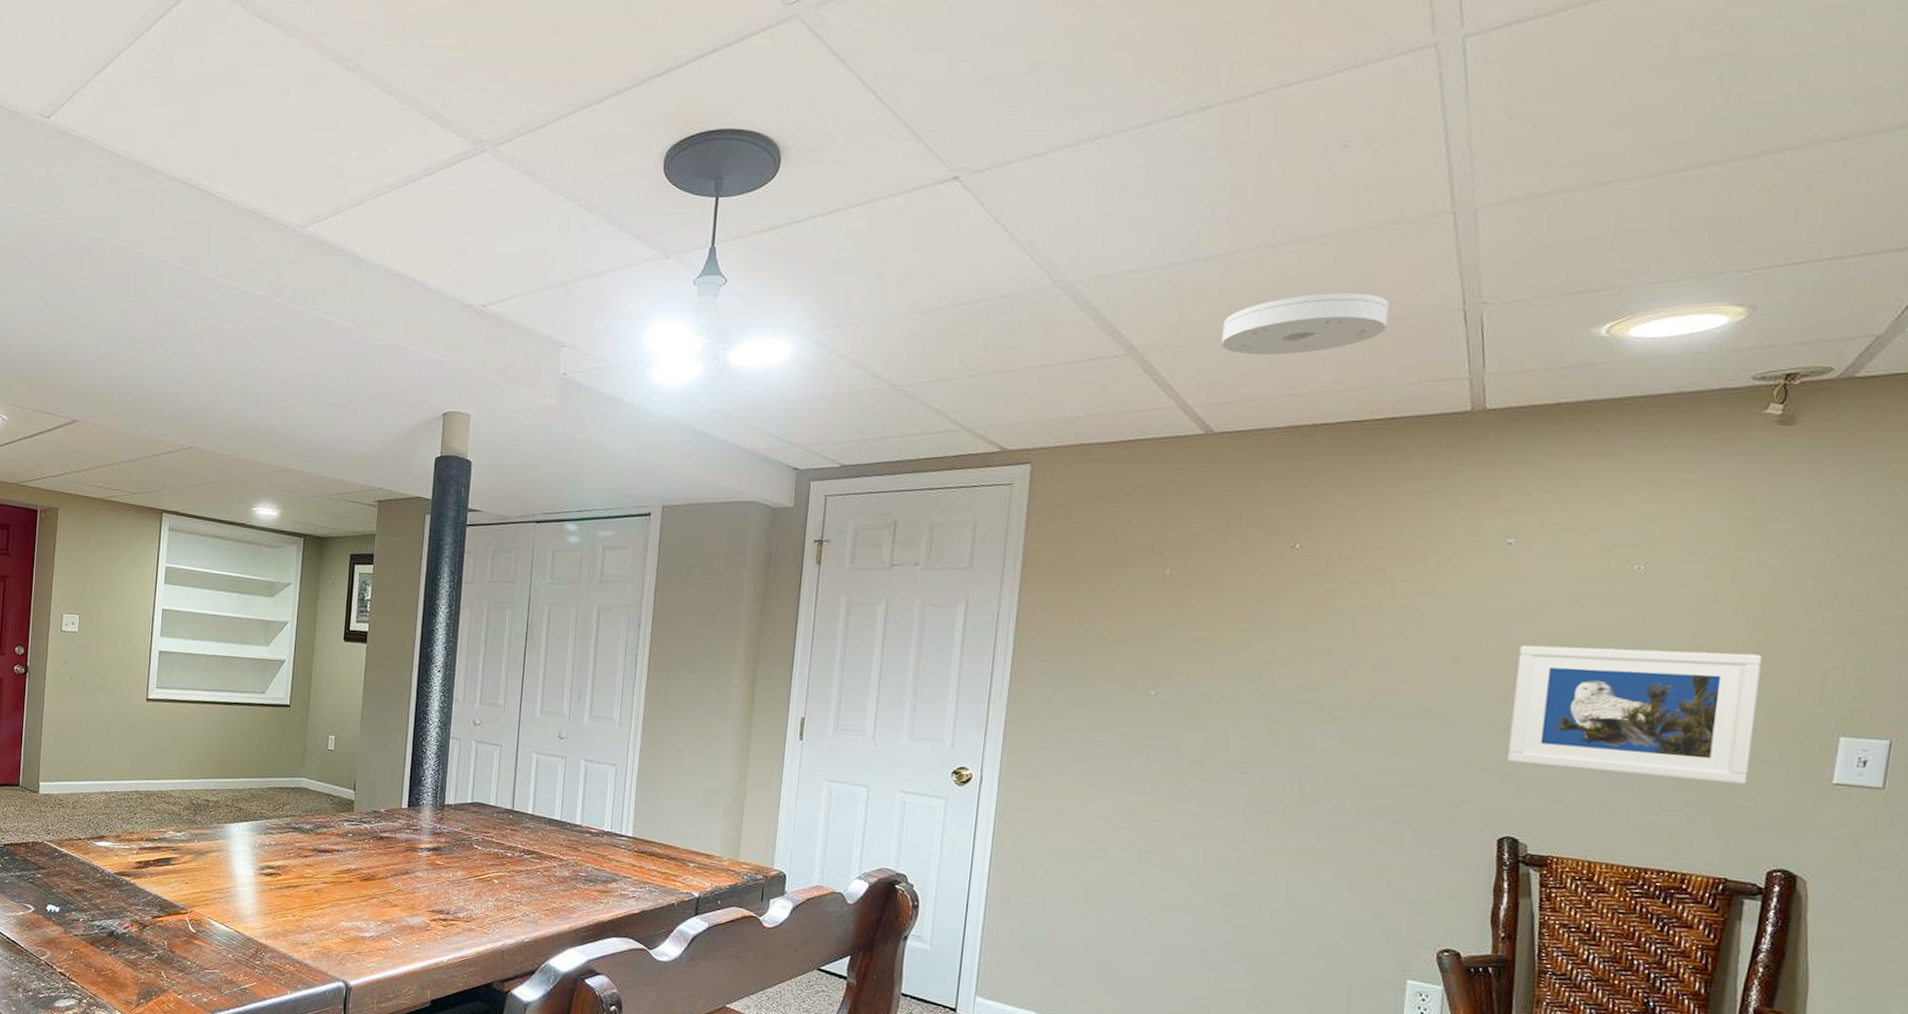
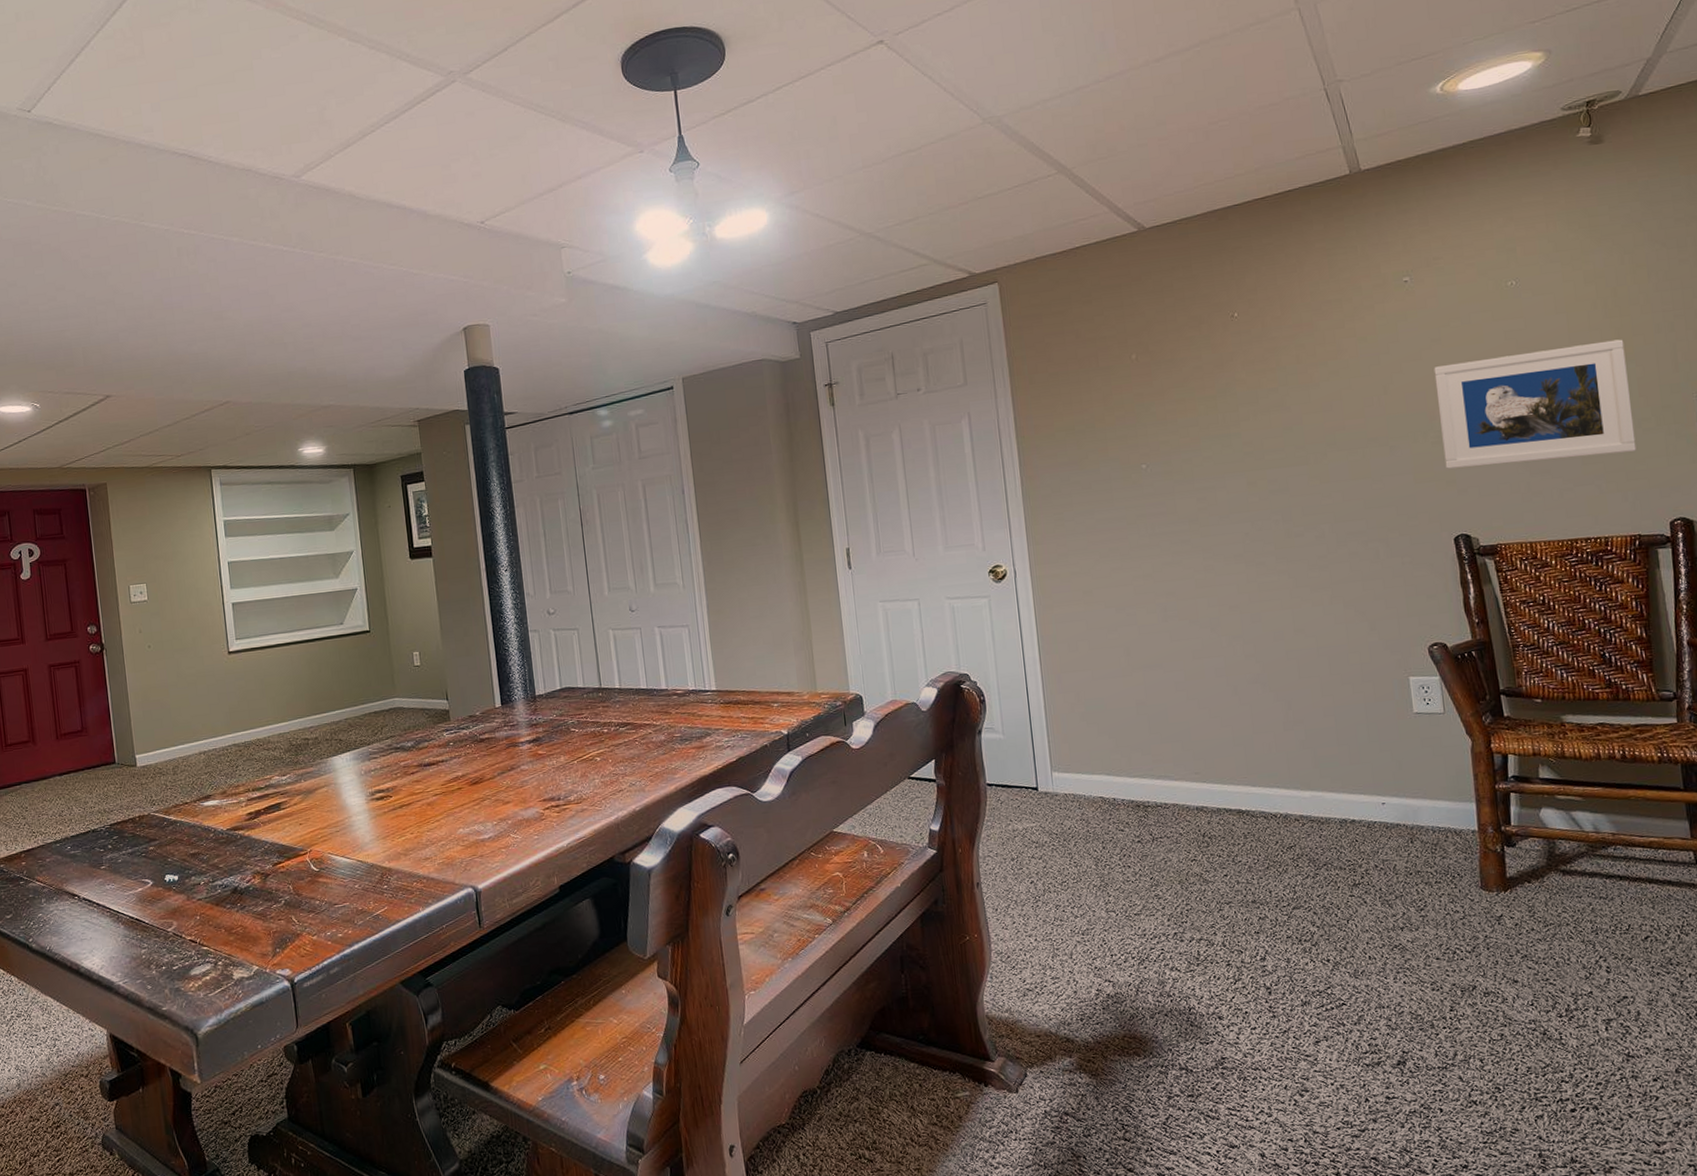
smoke detector: present [1221,292,1389,355] -> none [1132,88,1266,157]

